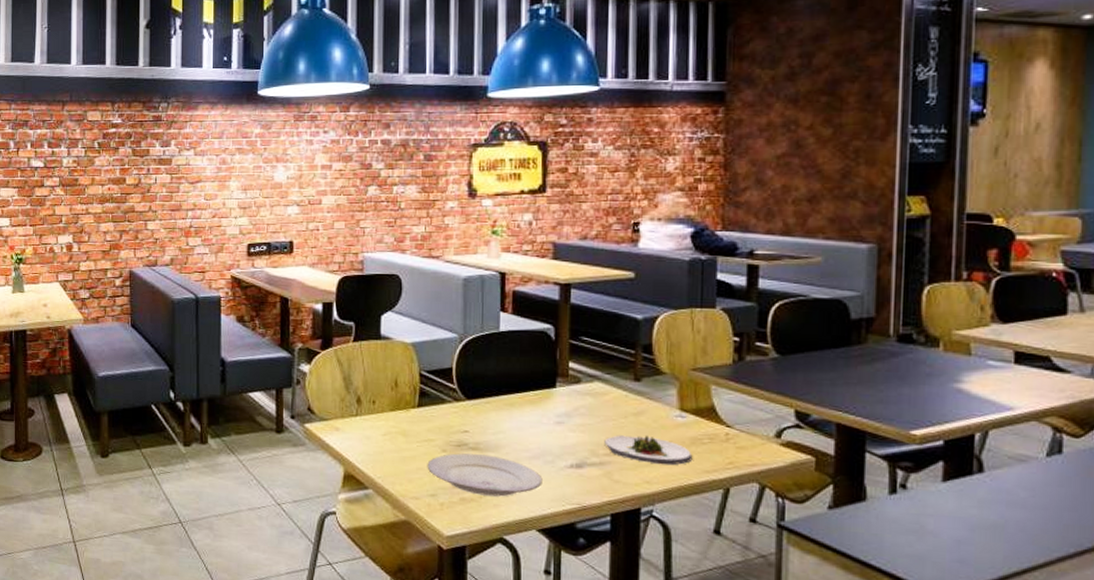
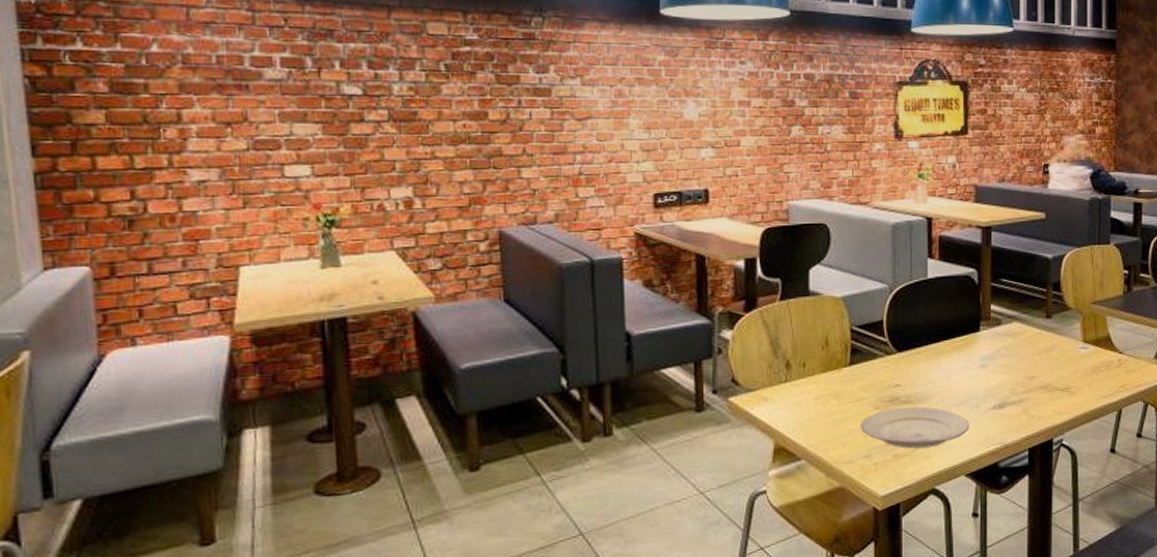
salad plate: present [604,435,693,466] -> none [1022,369,1094,396]

